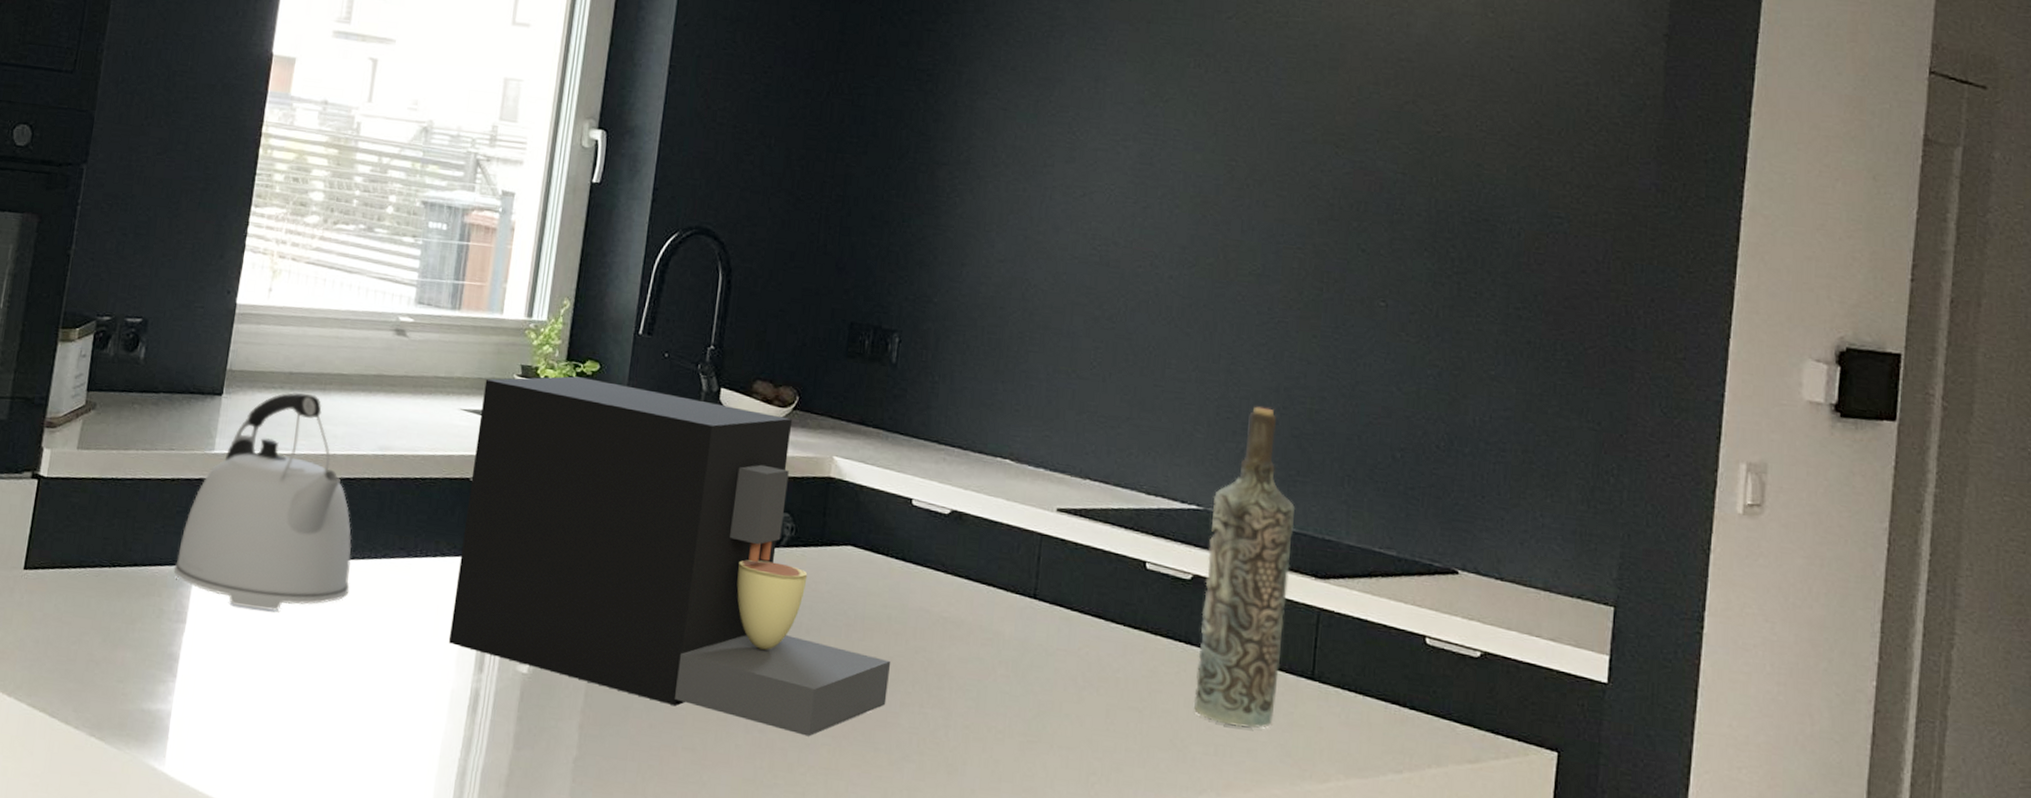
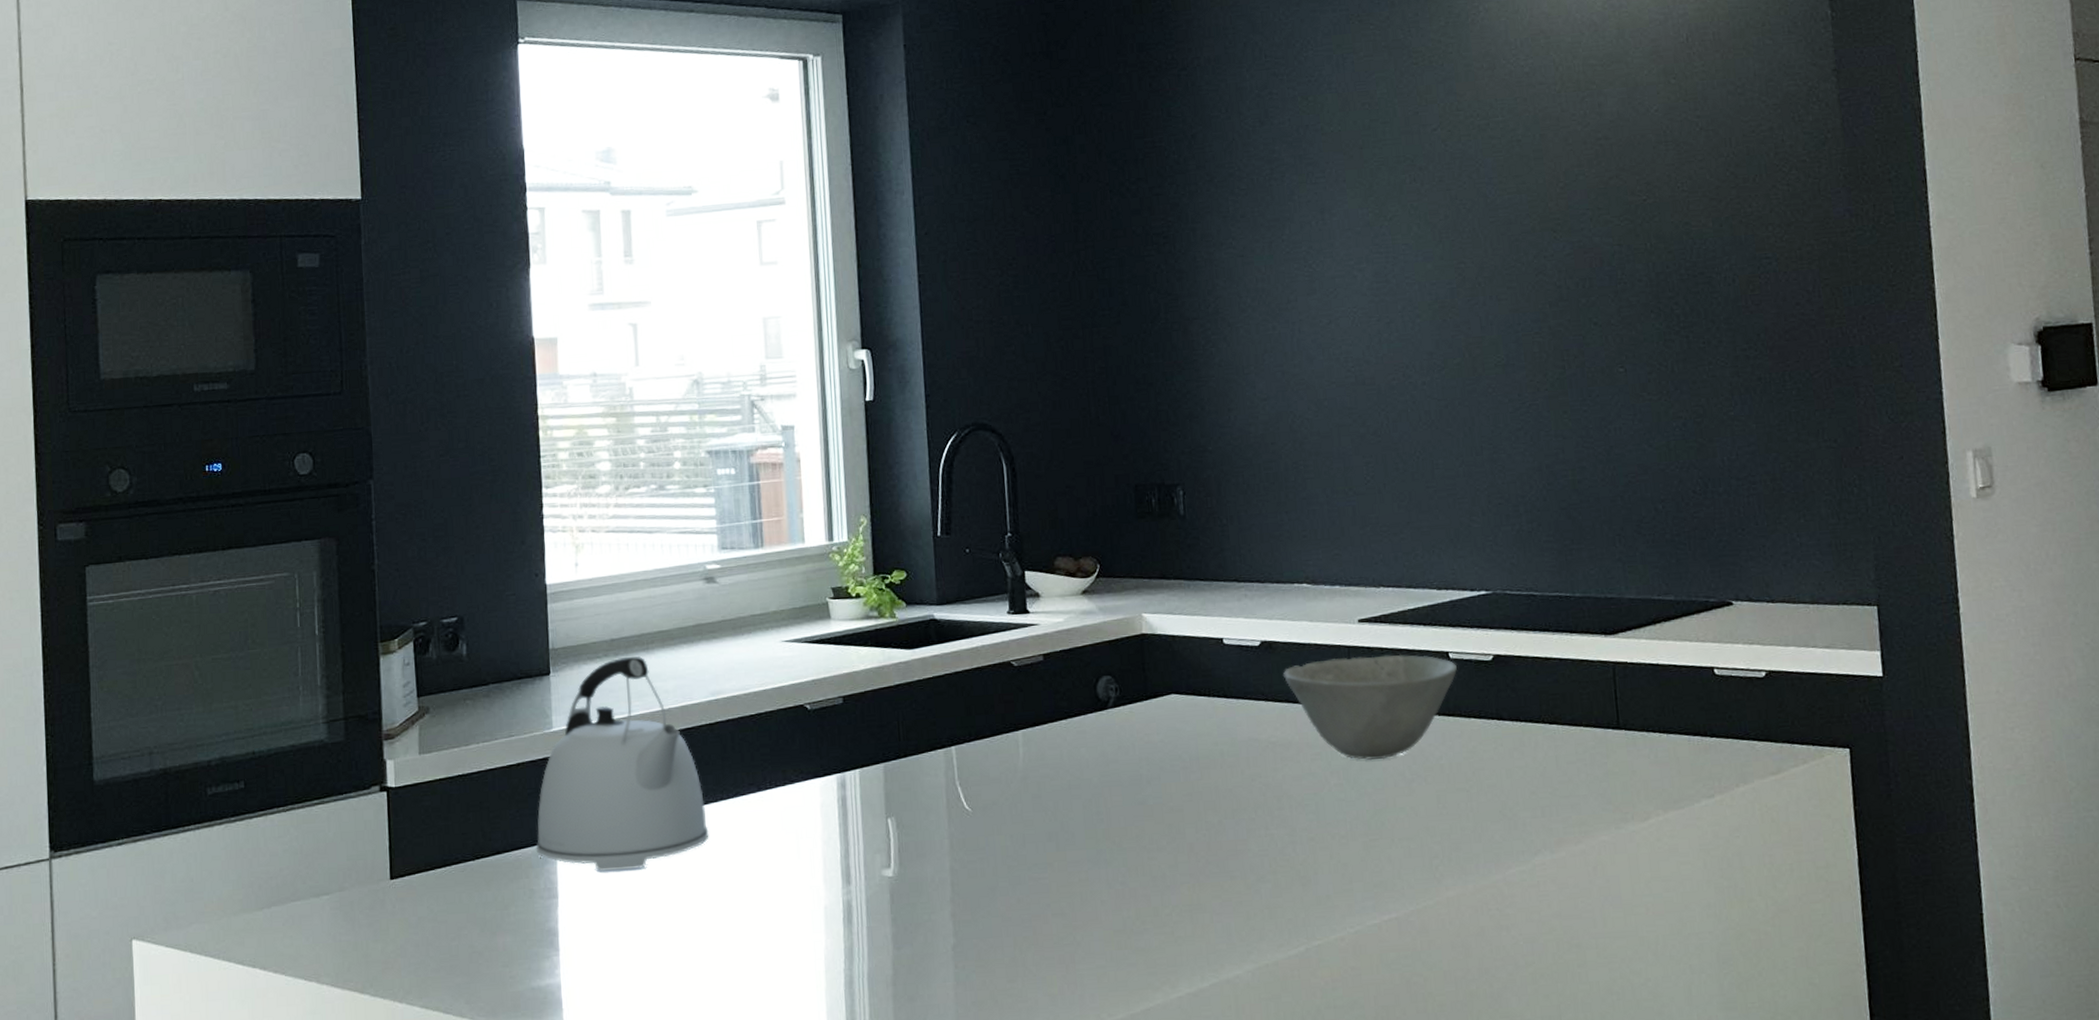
coffee maker: present [448,376,891,737] -> none [800,586,1234,879]
bowl: none [967,542,1152,660] -> present [1282,654,1457,761]
bottle: present [1193,406,1296,728] -> none [1499,487,1589,787]

